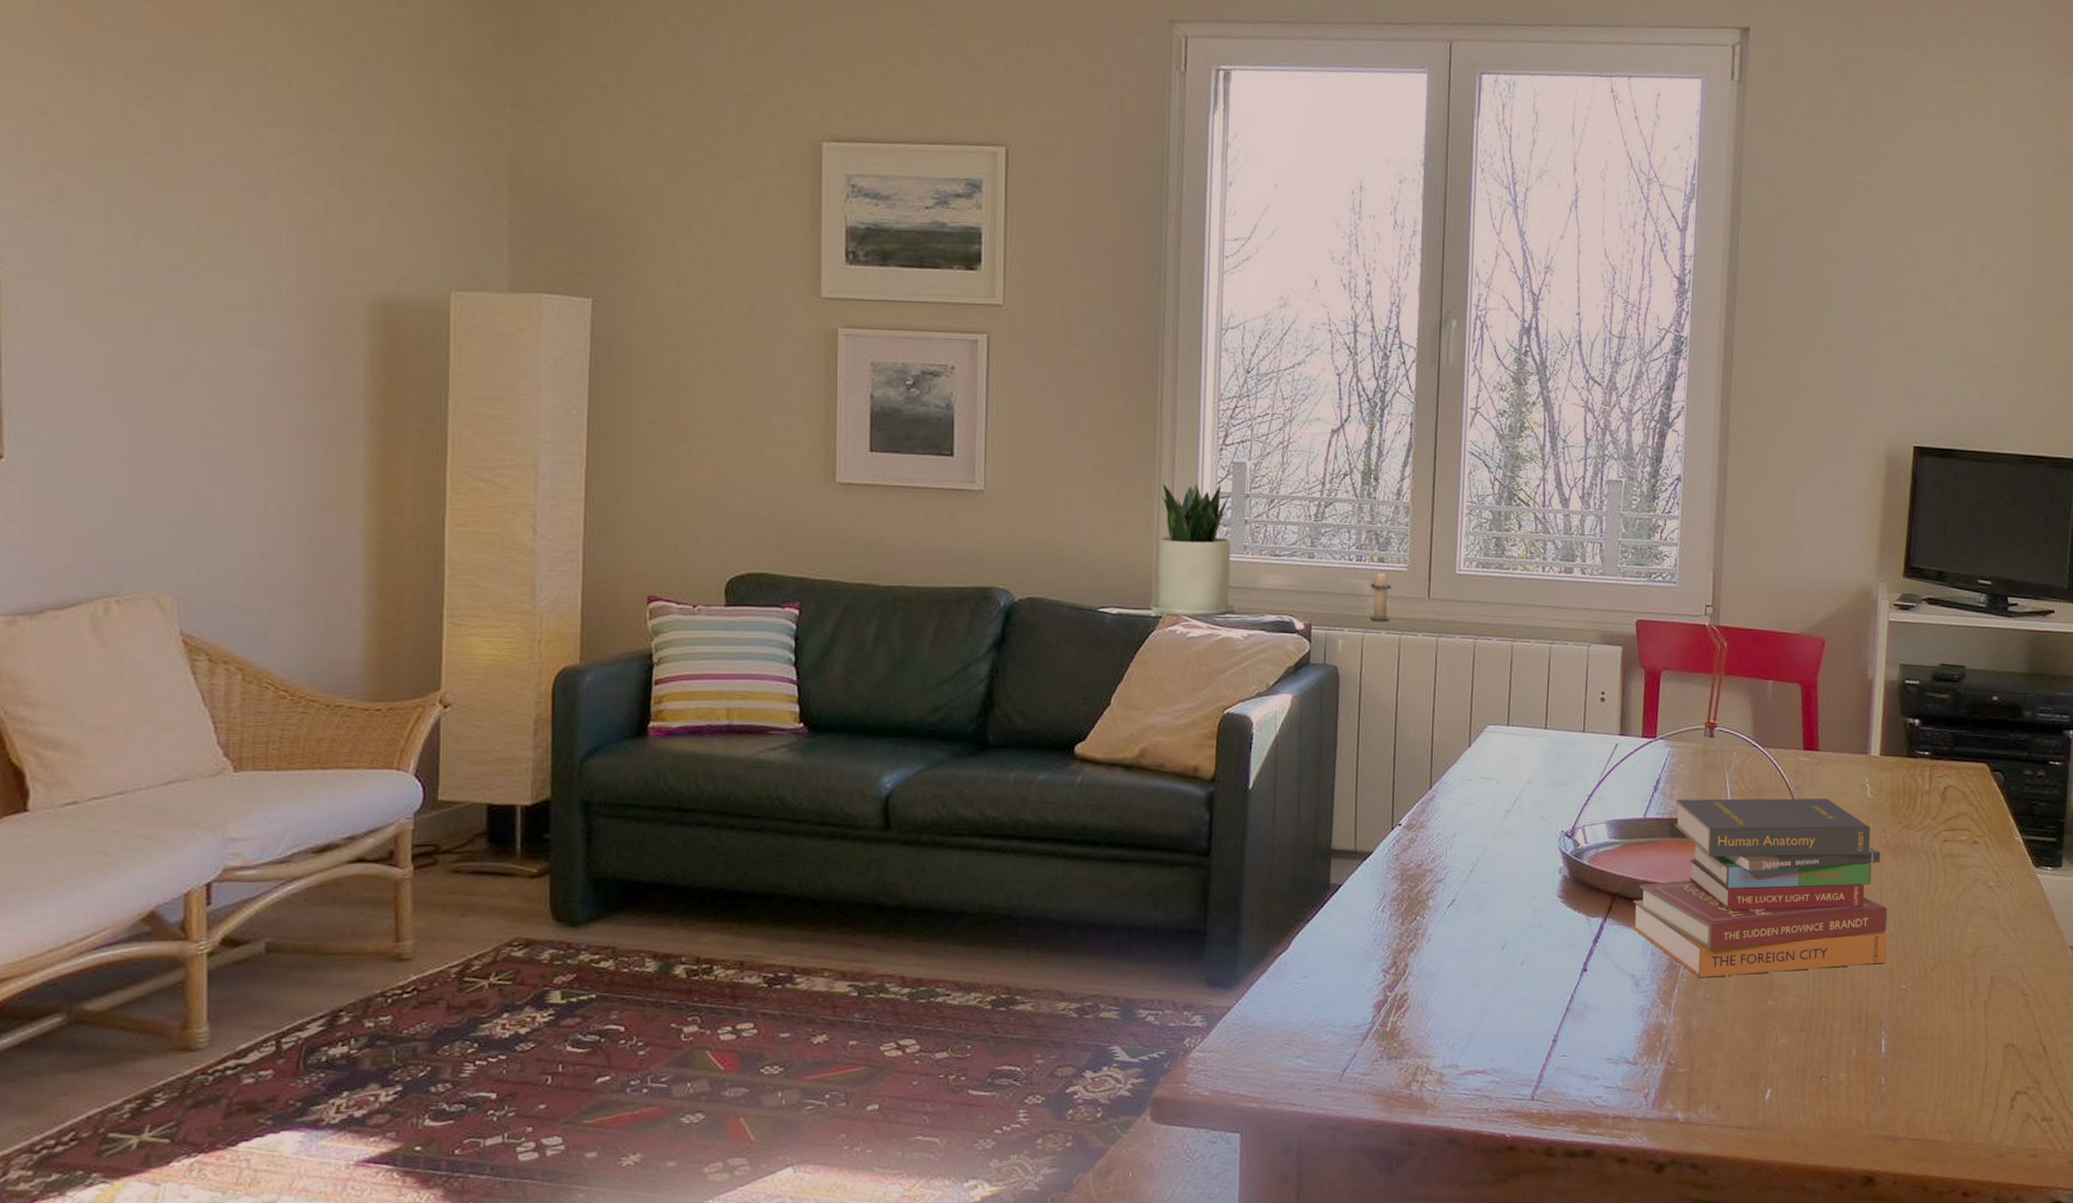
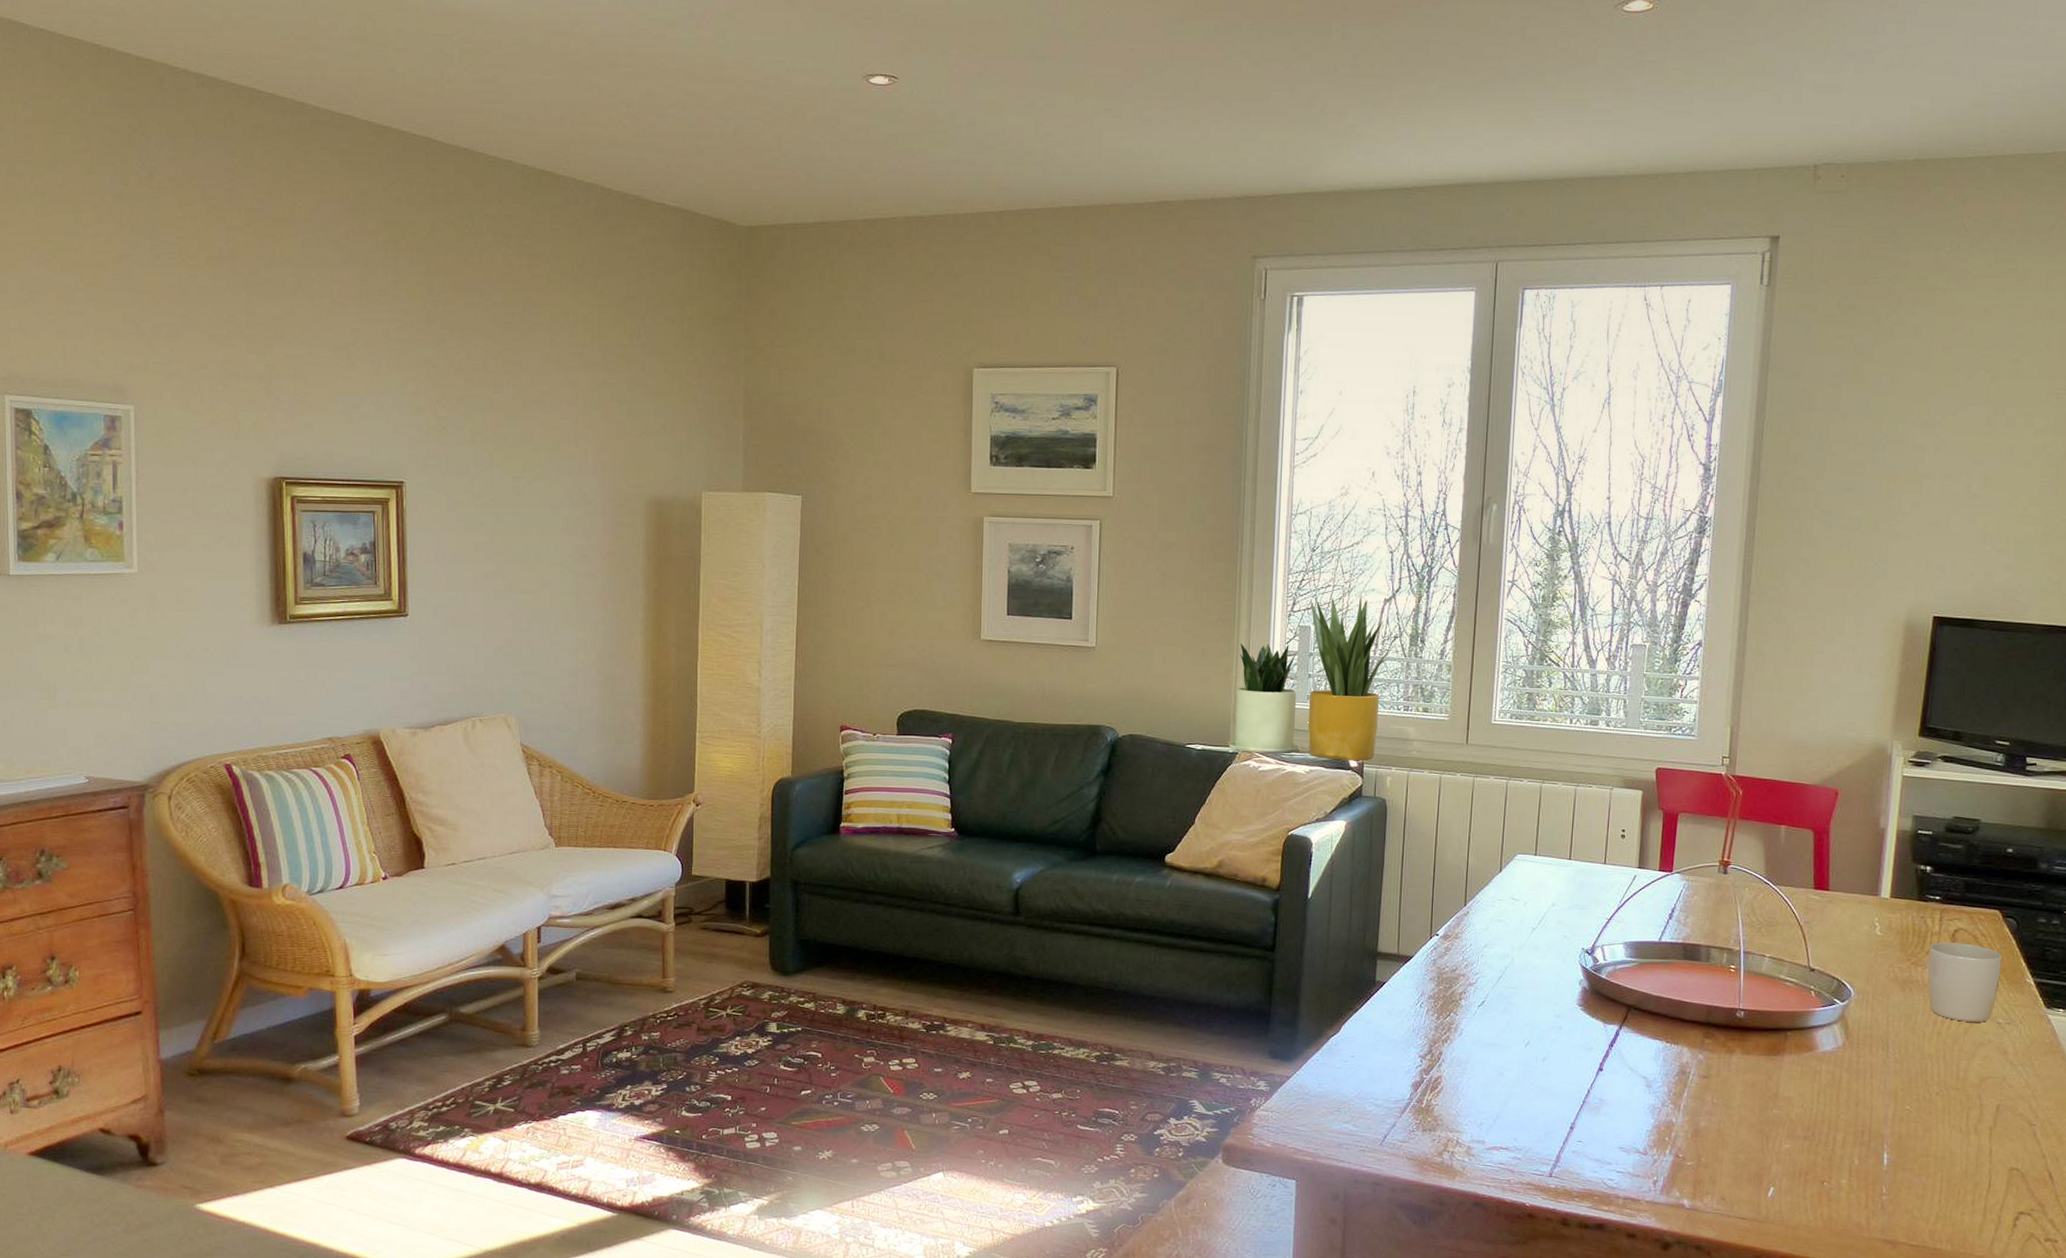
planter: none [1245,425,1344,622] -> present [1308,595,1394,761]
candle: present [1369,571,1392,622] -> none [1414,719,1434,763]
books: present [1632,798,1888,978] -> none [1646,927,1894,1085]
mug: none [1918,801,1991,888] -> present [1926,942,2002,1022]

